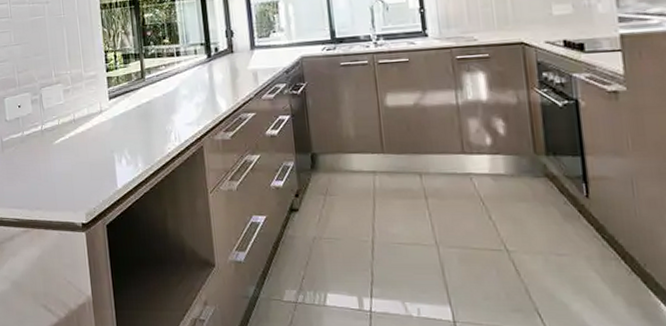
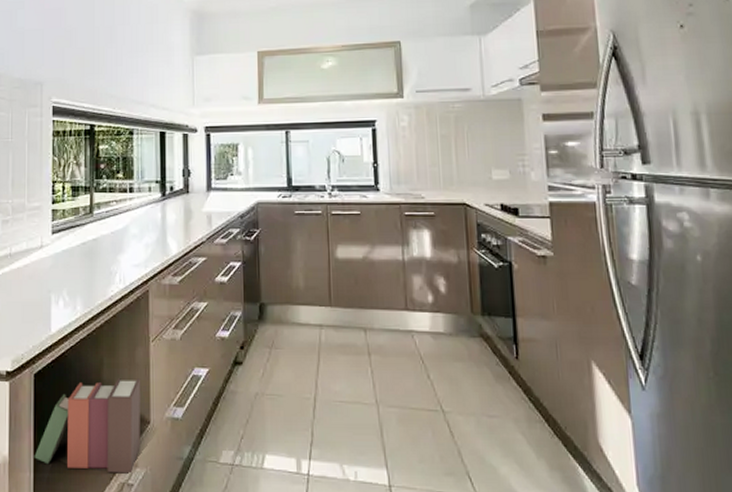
books: none [114,227,208,311] -> present [34,378,141,474]

